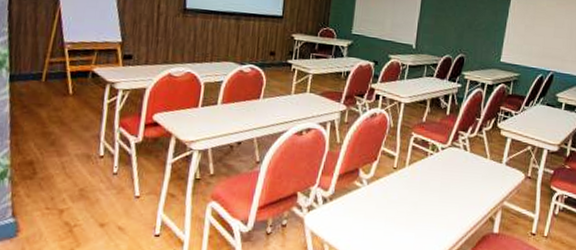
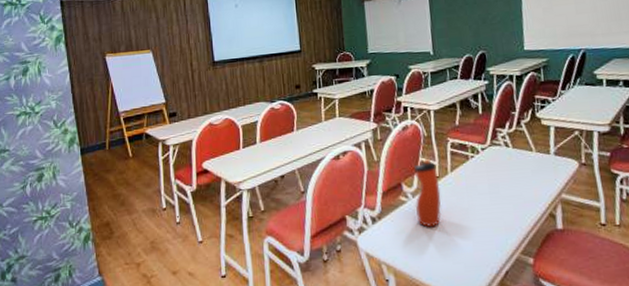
water bottle: none [367,150,396,216] -> present [413,159,442,228]

